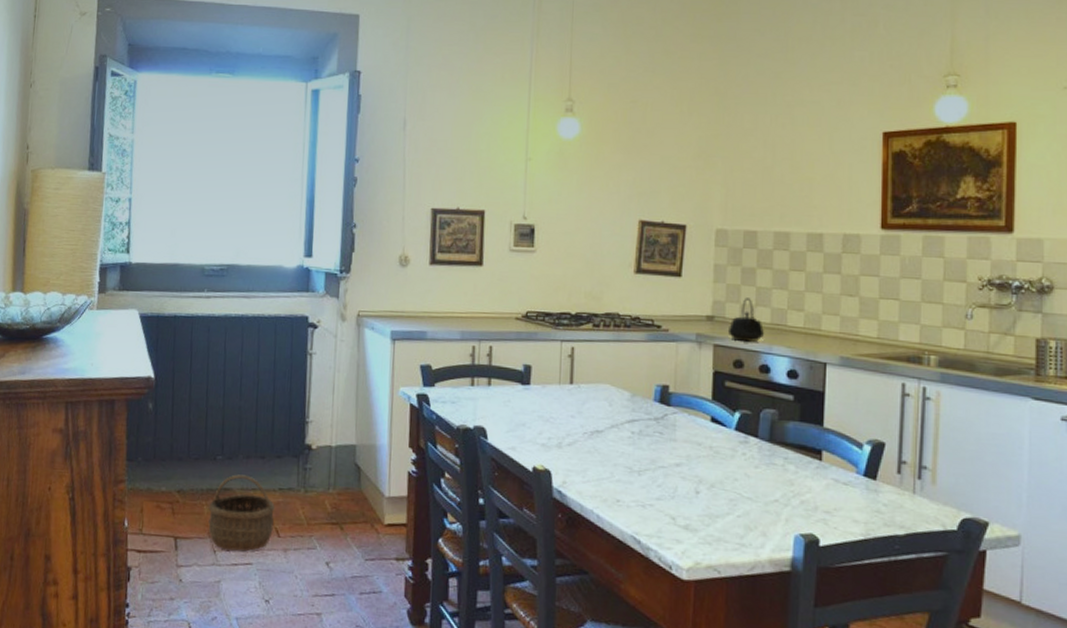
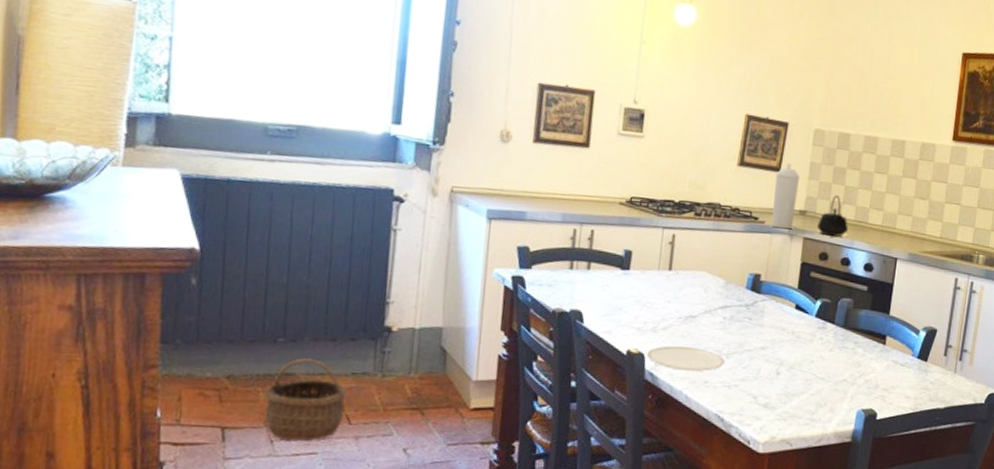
plate: none [554,462,637,490] -> present [647,345,725,372]
canister: none [676,267,705,337] -> present [771,163,801,230]

